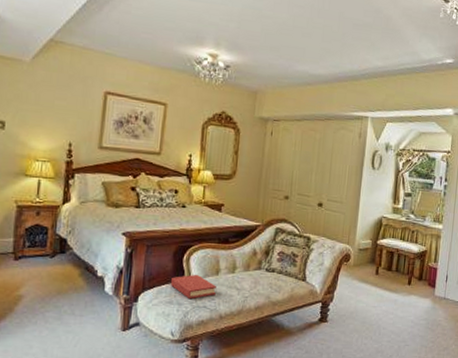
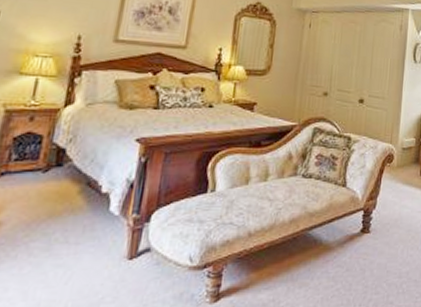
hardback book: present [171,274,216,300] -> none [192,184,246,215]

